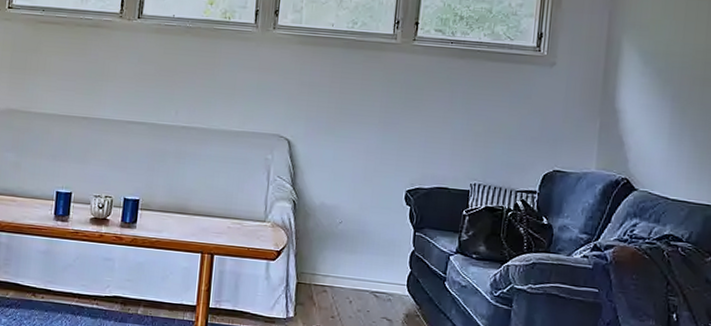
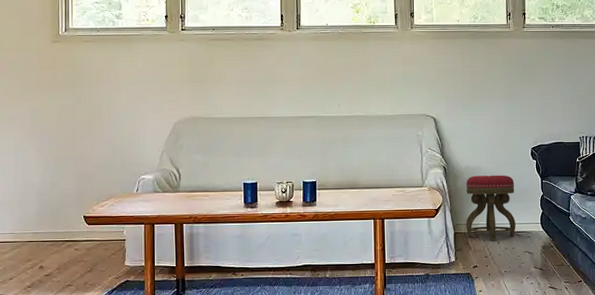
stool: none [312,216,380,298] -> present [466,175,516,239]

